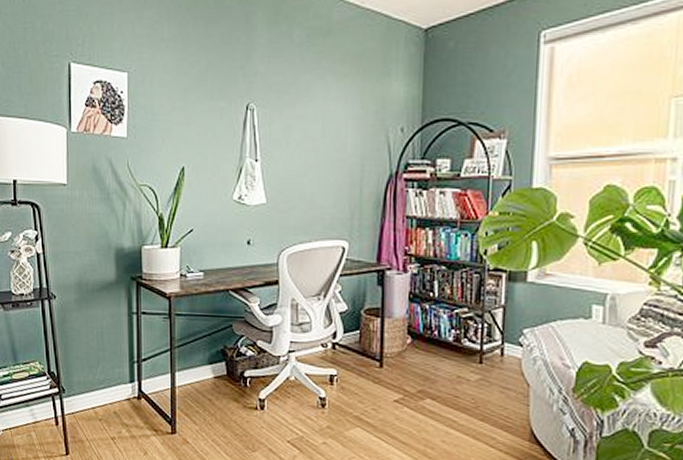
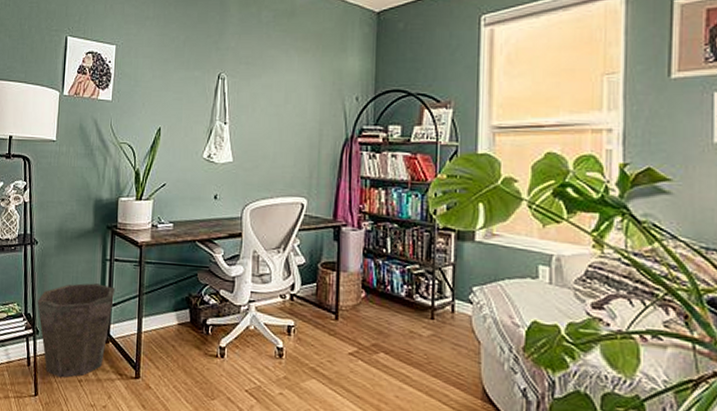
waste bin: none [60,338,145,436] -> present [37,283,116,378]

